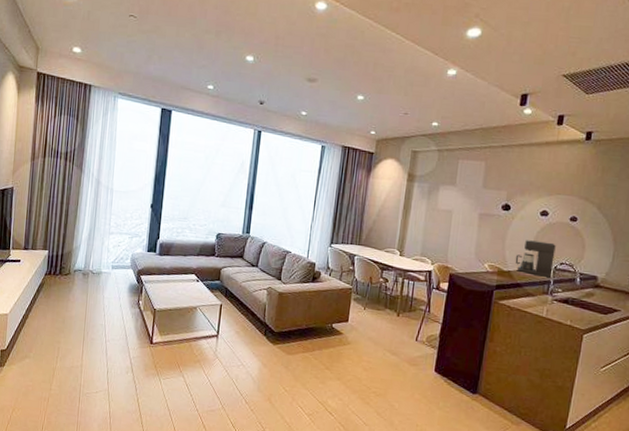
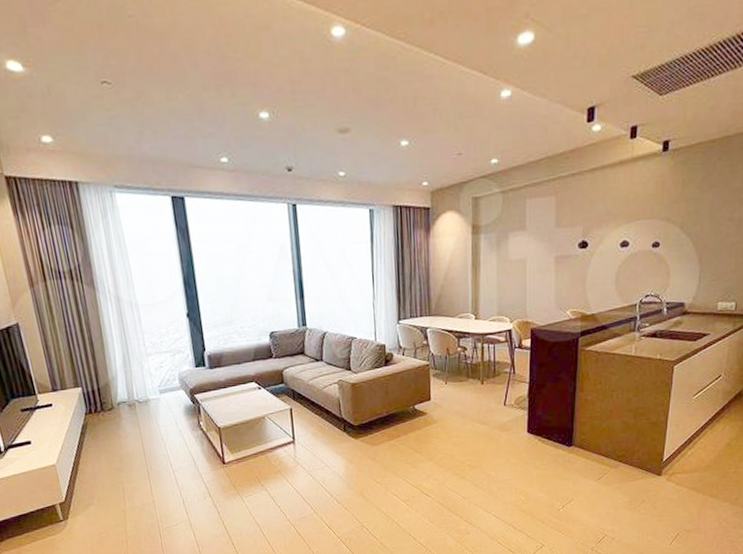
coffee maker: present [515,240,556,277] -> none [598,275,640,314]

